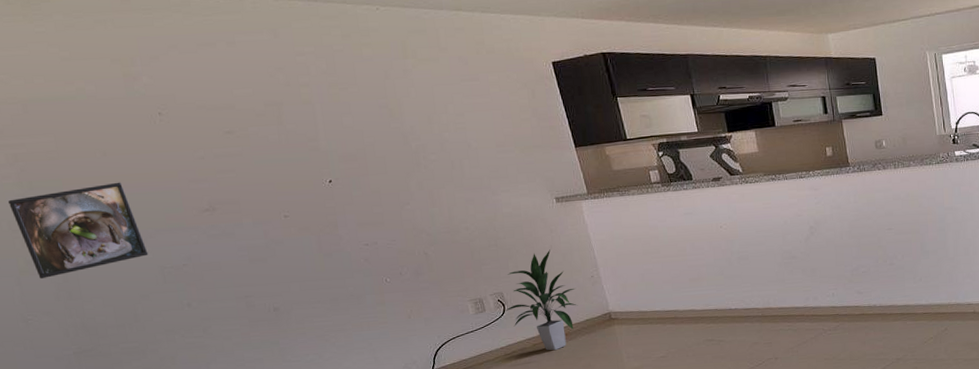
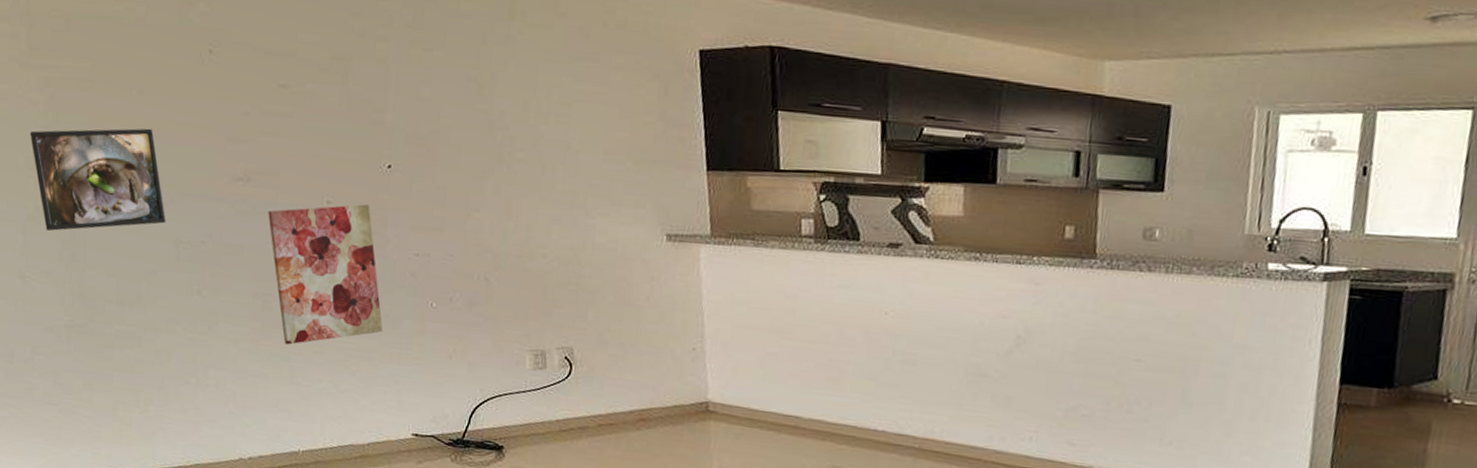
wall art: none [236,213,351,332] -> present [268,204,383,345]
indoor plant: present [503,249,578,351] -> none [568,302,669,439]

